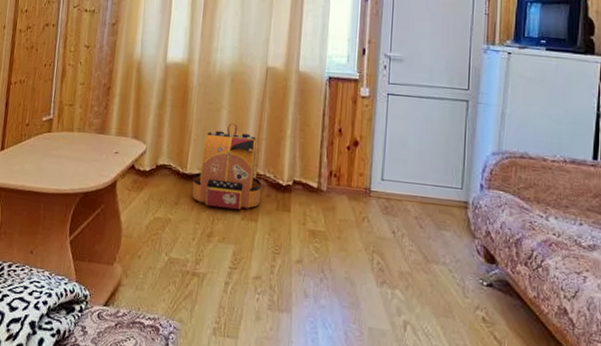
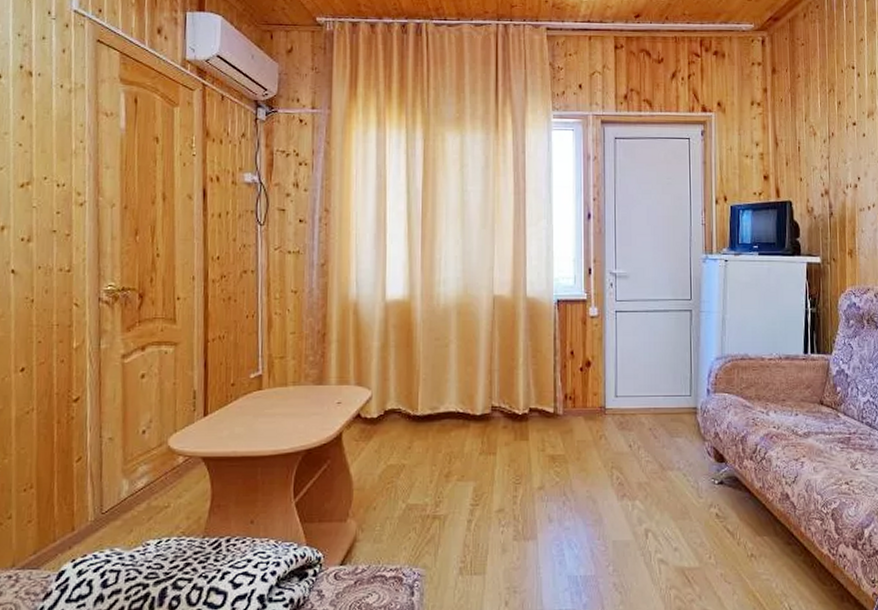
backpack: present [192,123,262,210] -> none [425,357,498,446]

